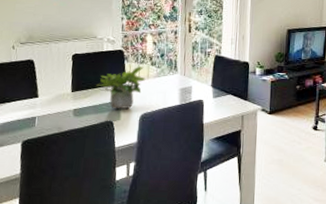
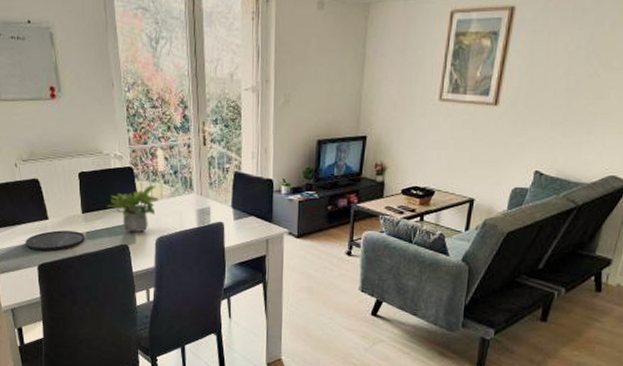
plate: none [11,108,72,128] -> present [25,230,85,251]

